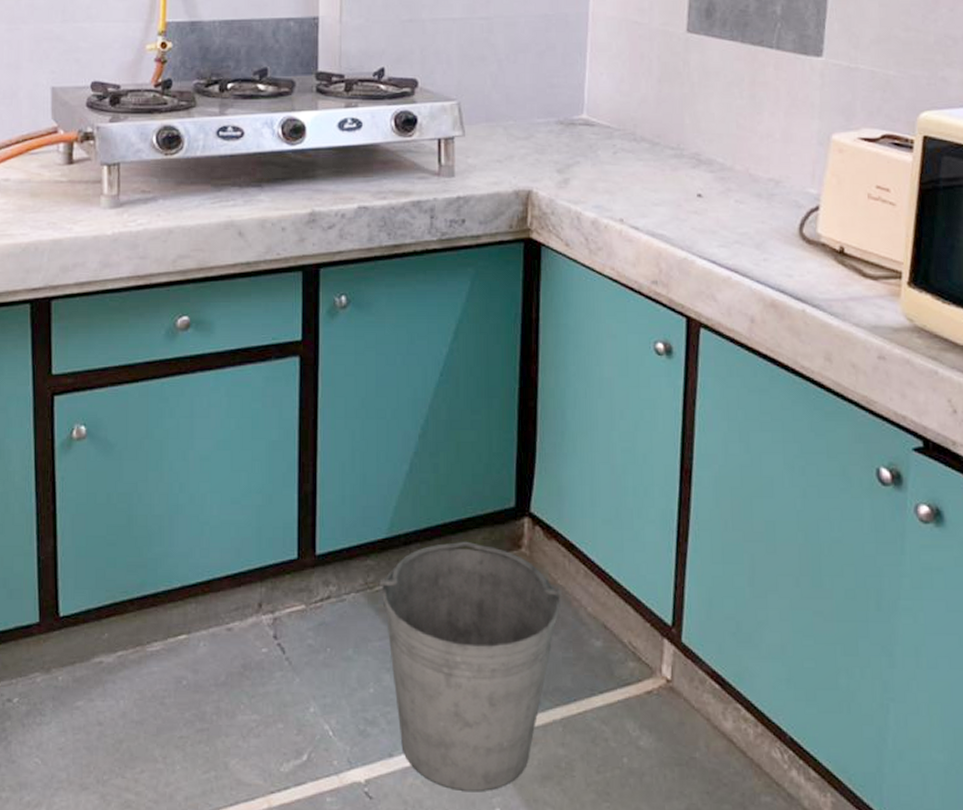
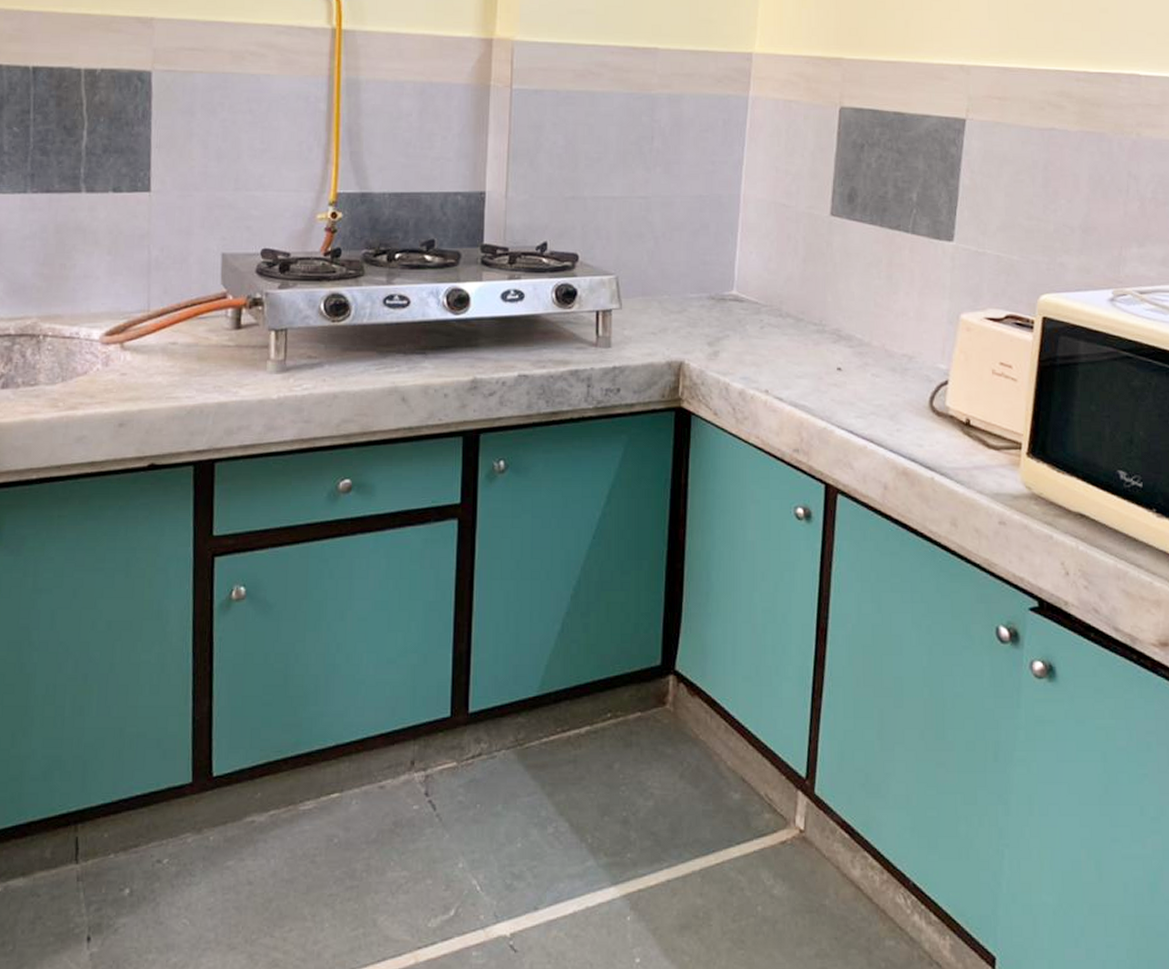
bucket: present [379,541,562,792] -> none [529,698,703,943]

